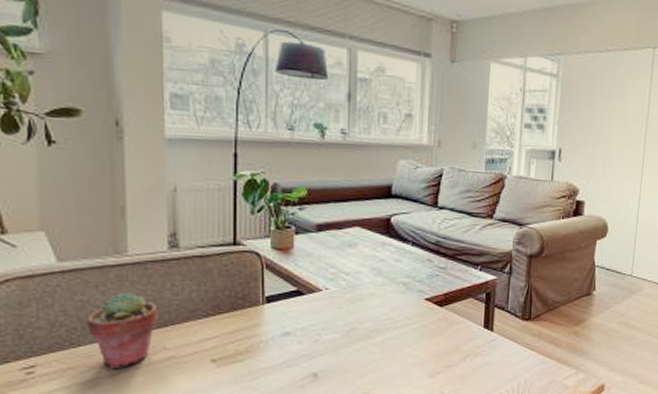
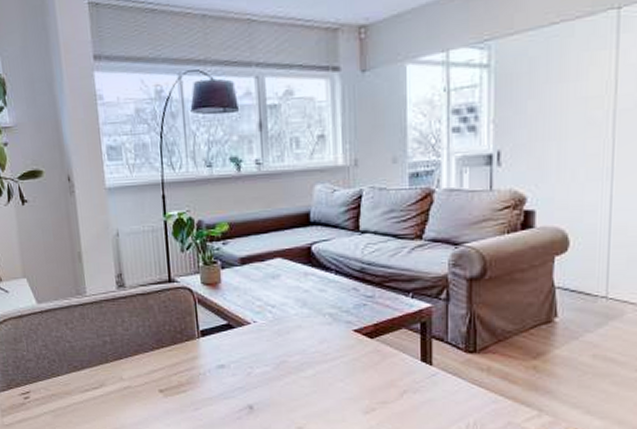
potted succulent: present [87,291,159,369] -> none [61,328,115,397]

